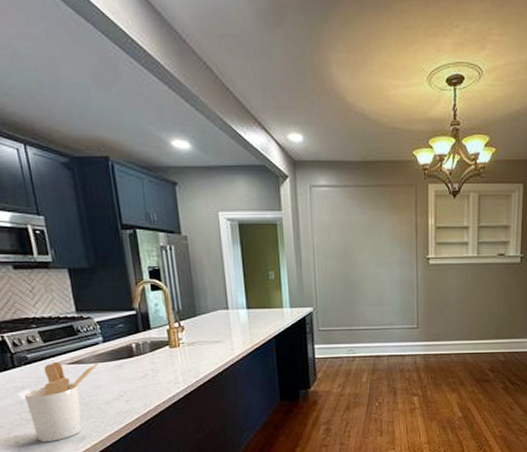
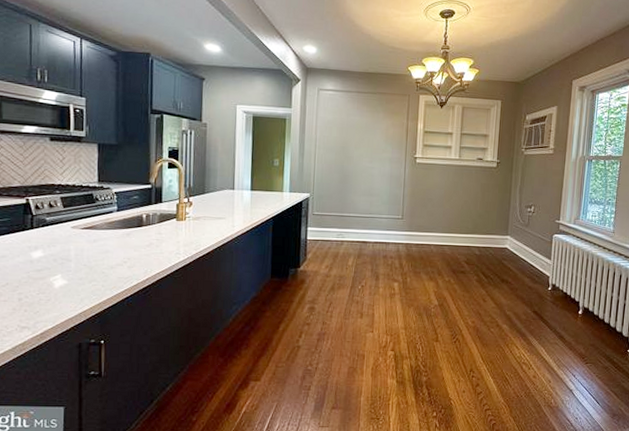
utensil holder: present [24,361,100,442] -> none [35,226,111,301]

